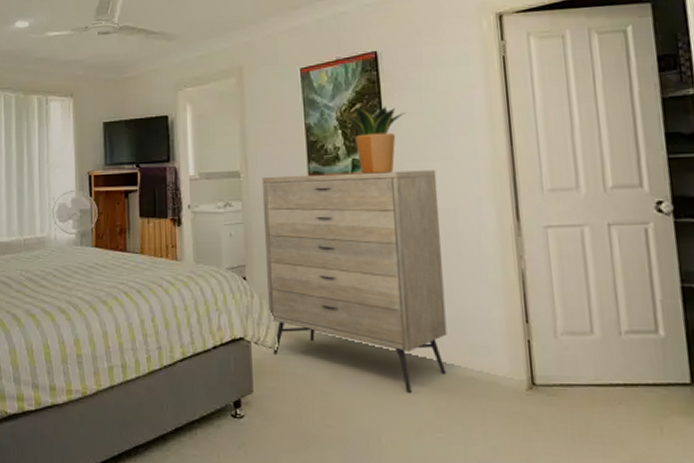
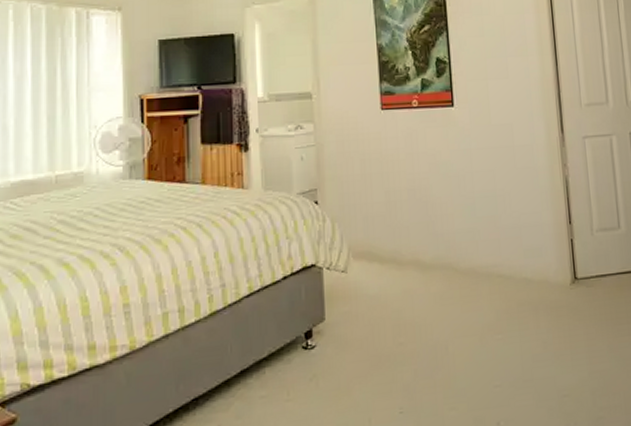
dresser: present [261,170,447,393] -> none [334,88,506,300]
potted plant: present [342,105,407,174] -> none [412,27,470,93]

